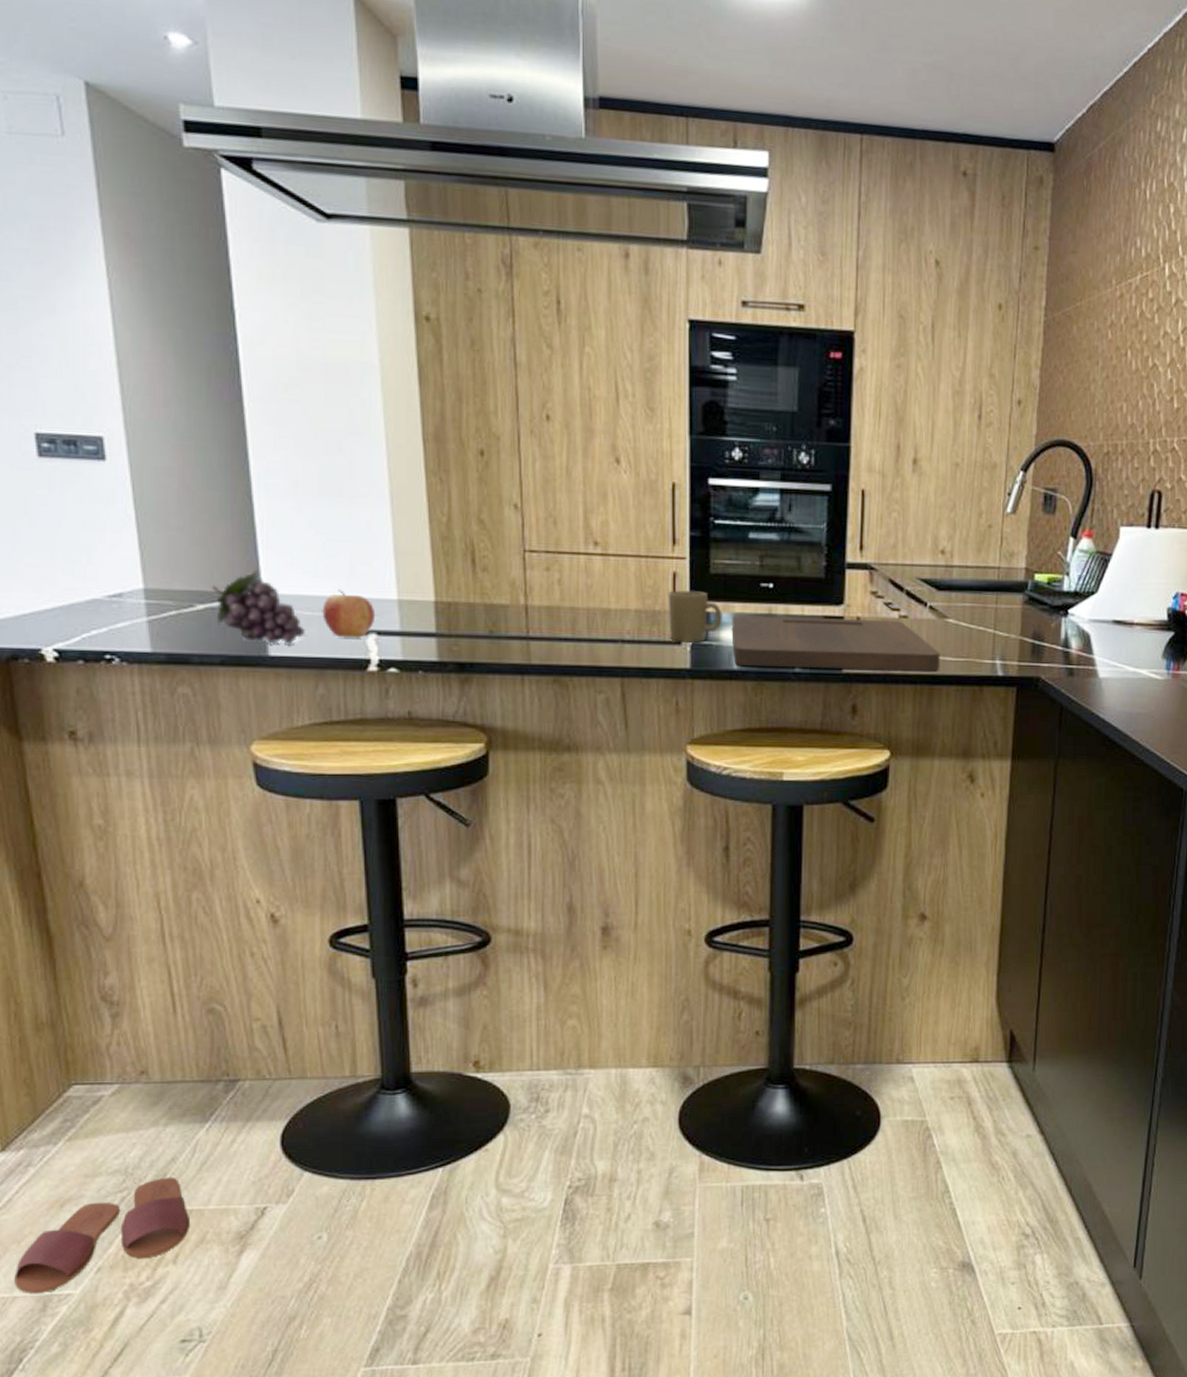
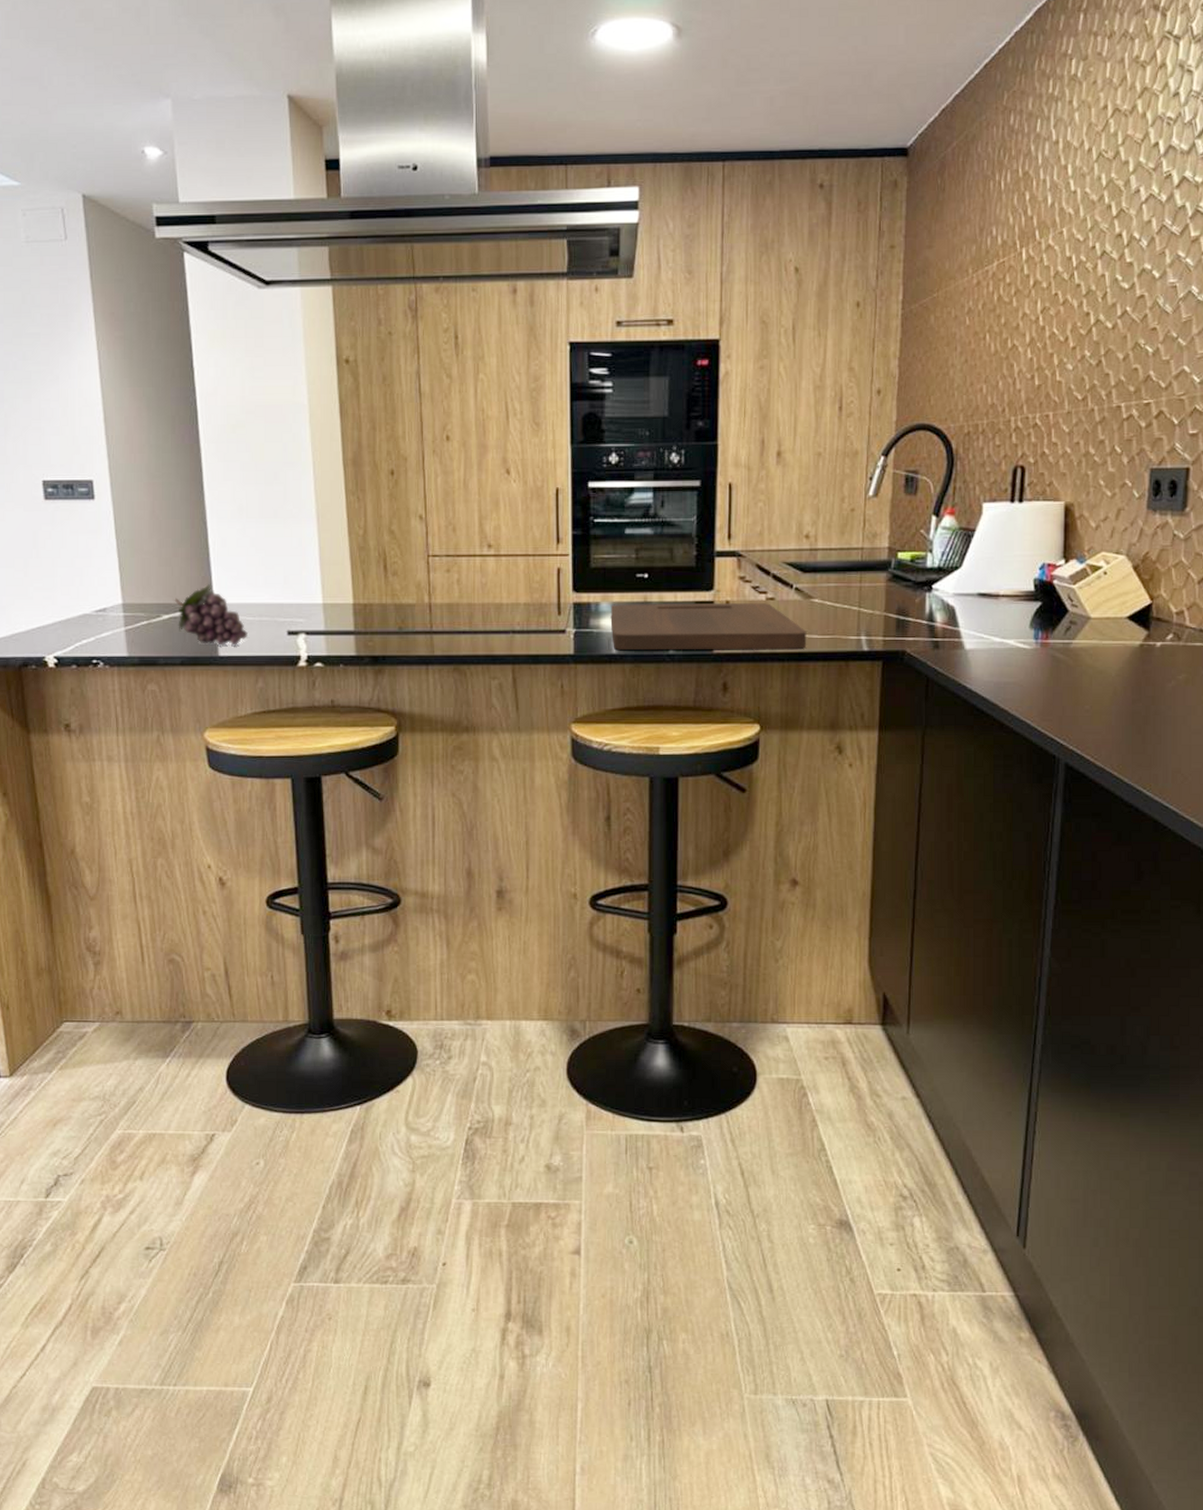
slippers: present [14,1177,189,1293] -> none [18,1104,153,1199]
fruit: present [322,589,376,638] -> none [261,597,305,638]
mug: present [668,590,722,643] -> none [553,584,602,631]

